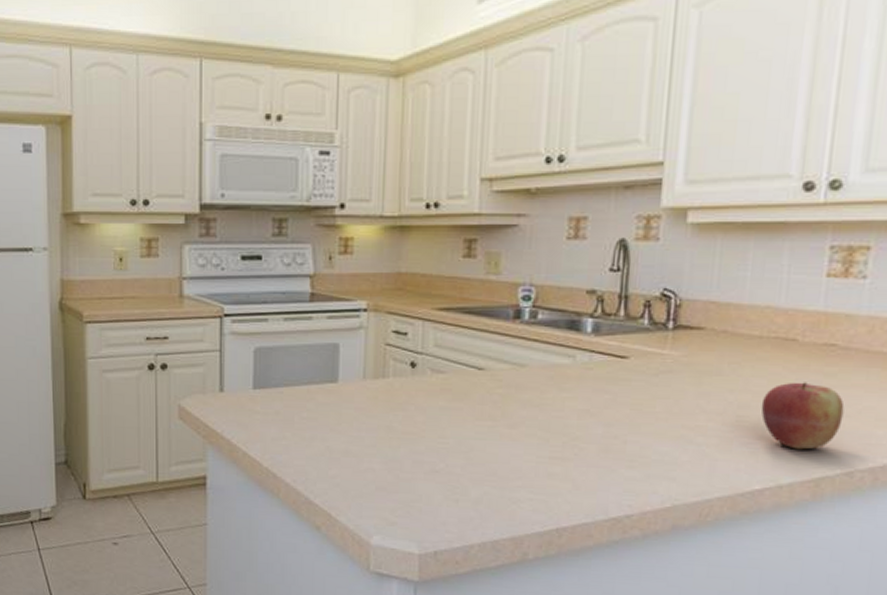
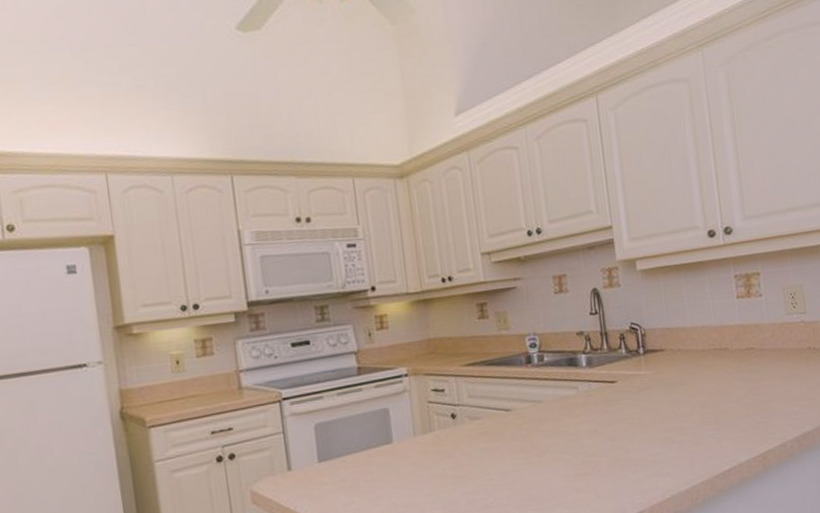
apple: present [761,382,845,450] -> none [715,380,770,433]

